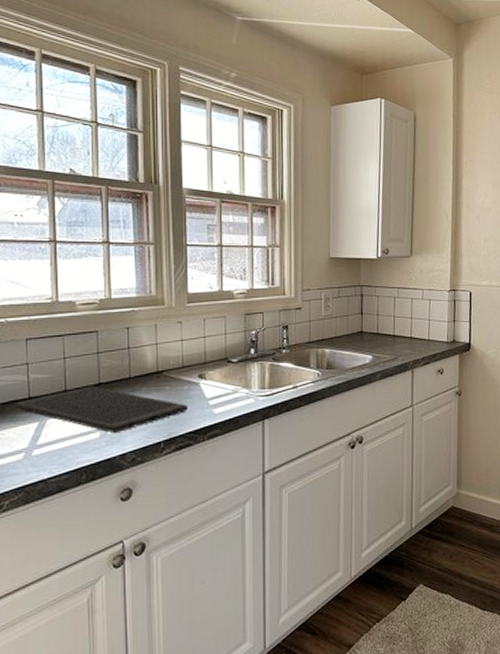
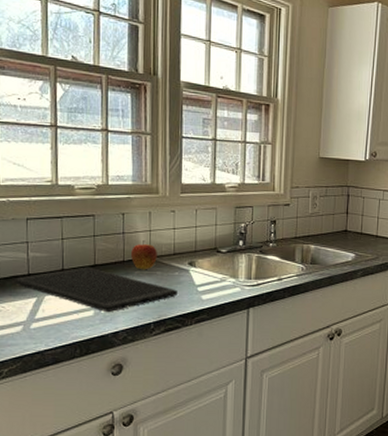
apple: none [138,354,165,386] -> present [131,240,157,270]

